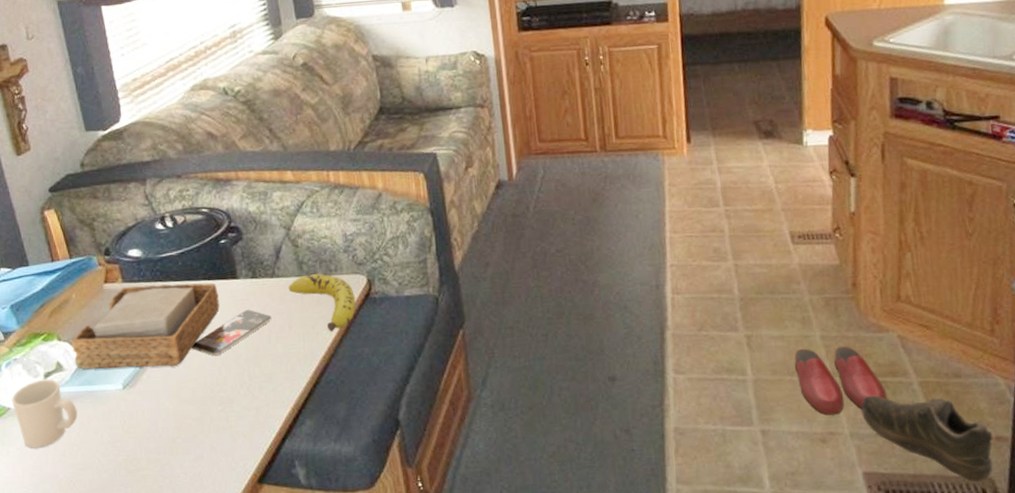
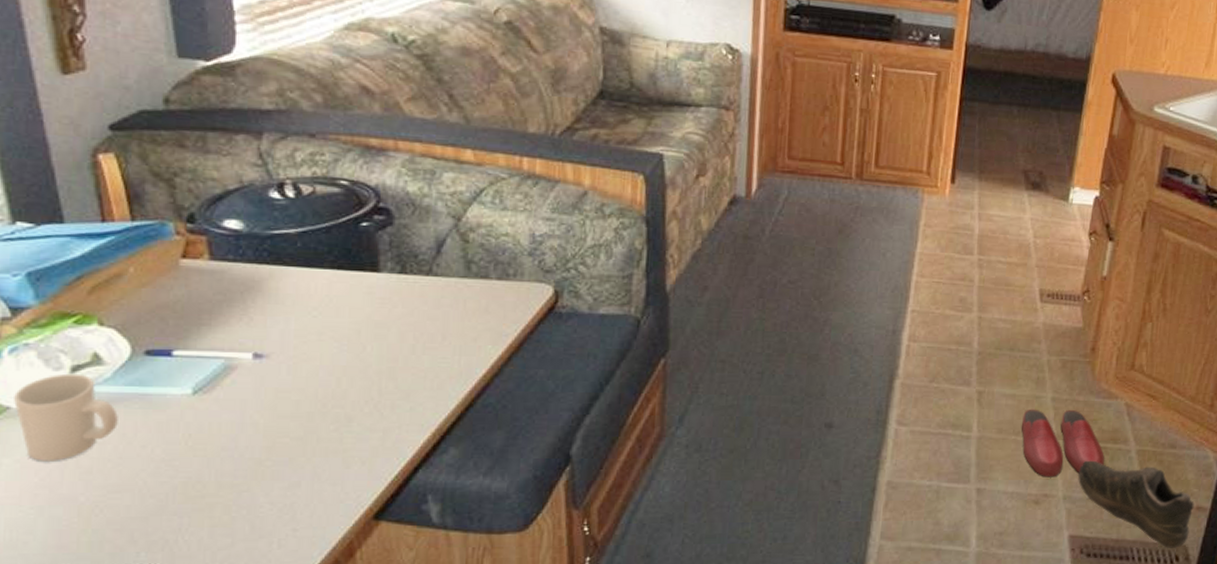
napkin holder: present [72,282,220,370] -> none [120,266,350,371]
smartphone: present [191,310,272,356] -> none [302,311,420,364]
fruit: present [288,273,356,332] -> none [447,277,535,347]

